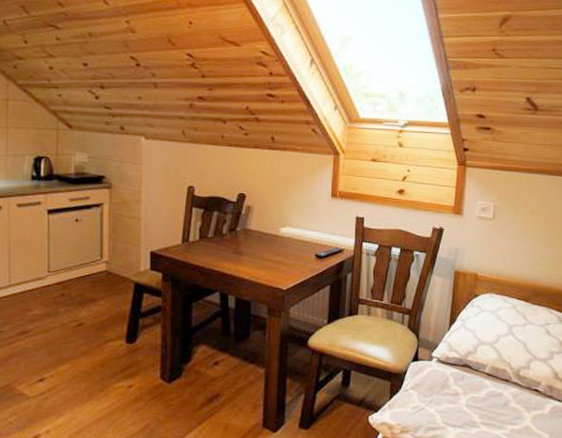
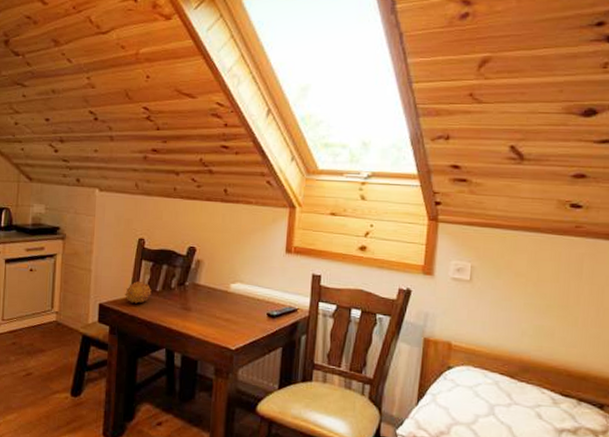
fruit: none [176,227,203,250] -> present [125,280,152,304]

